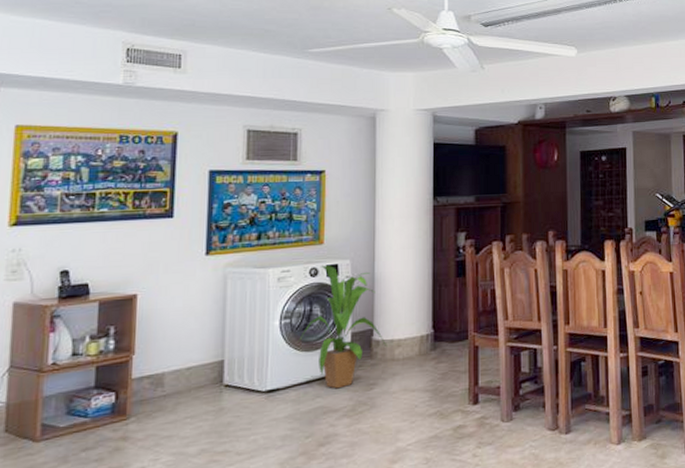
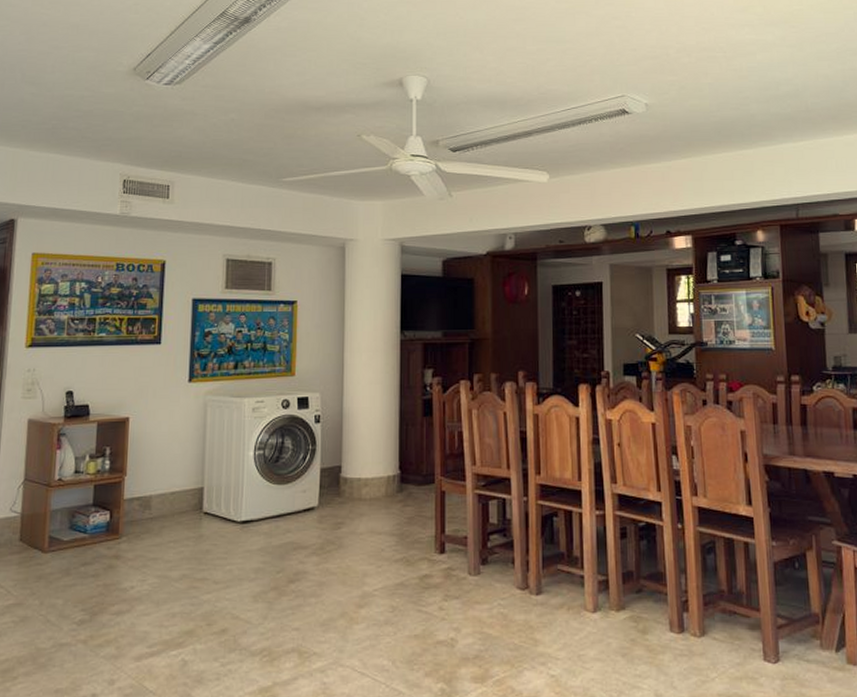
house plant: present [297,266,388,389] -> none [270,398,355,525]

